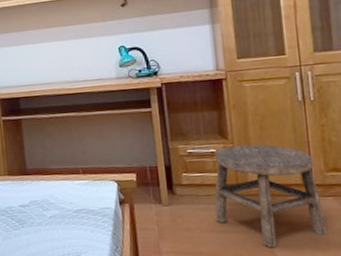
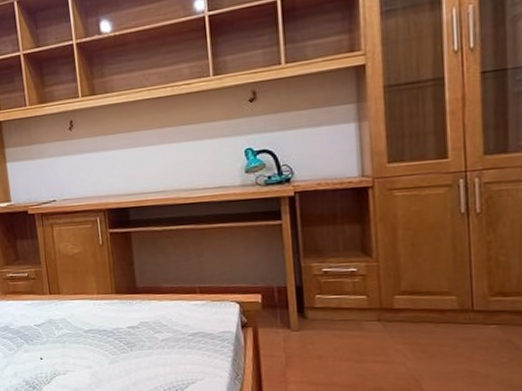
stool: present [214,144,328,248] -> none [352,263,488,381]

